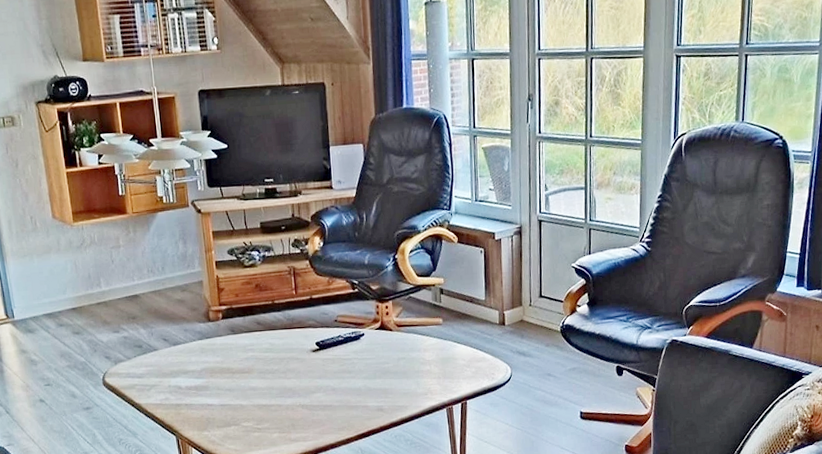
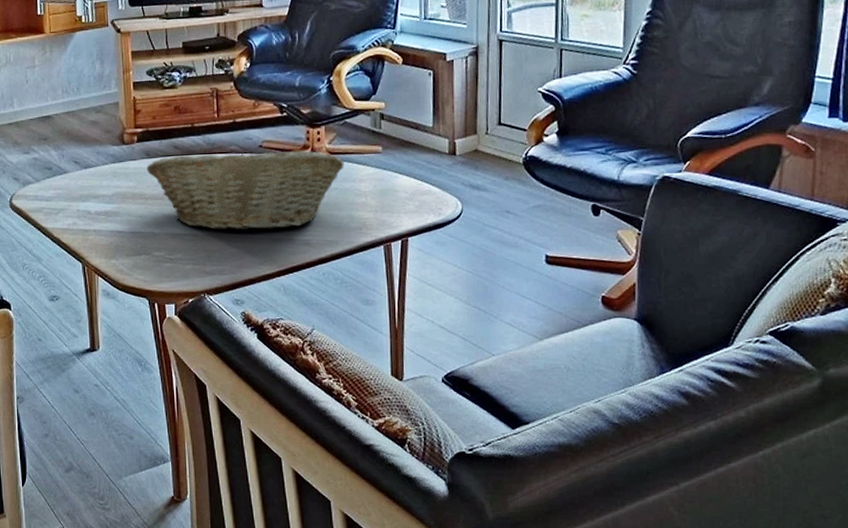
fruit basket: none [232,321,410,400] -> present [147,147,344,231]

